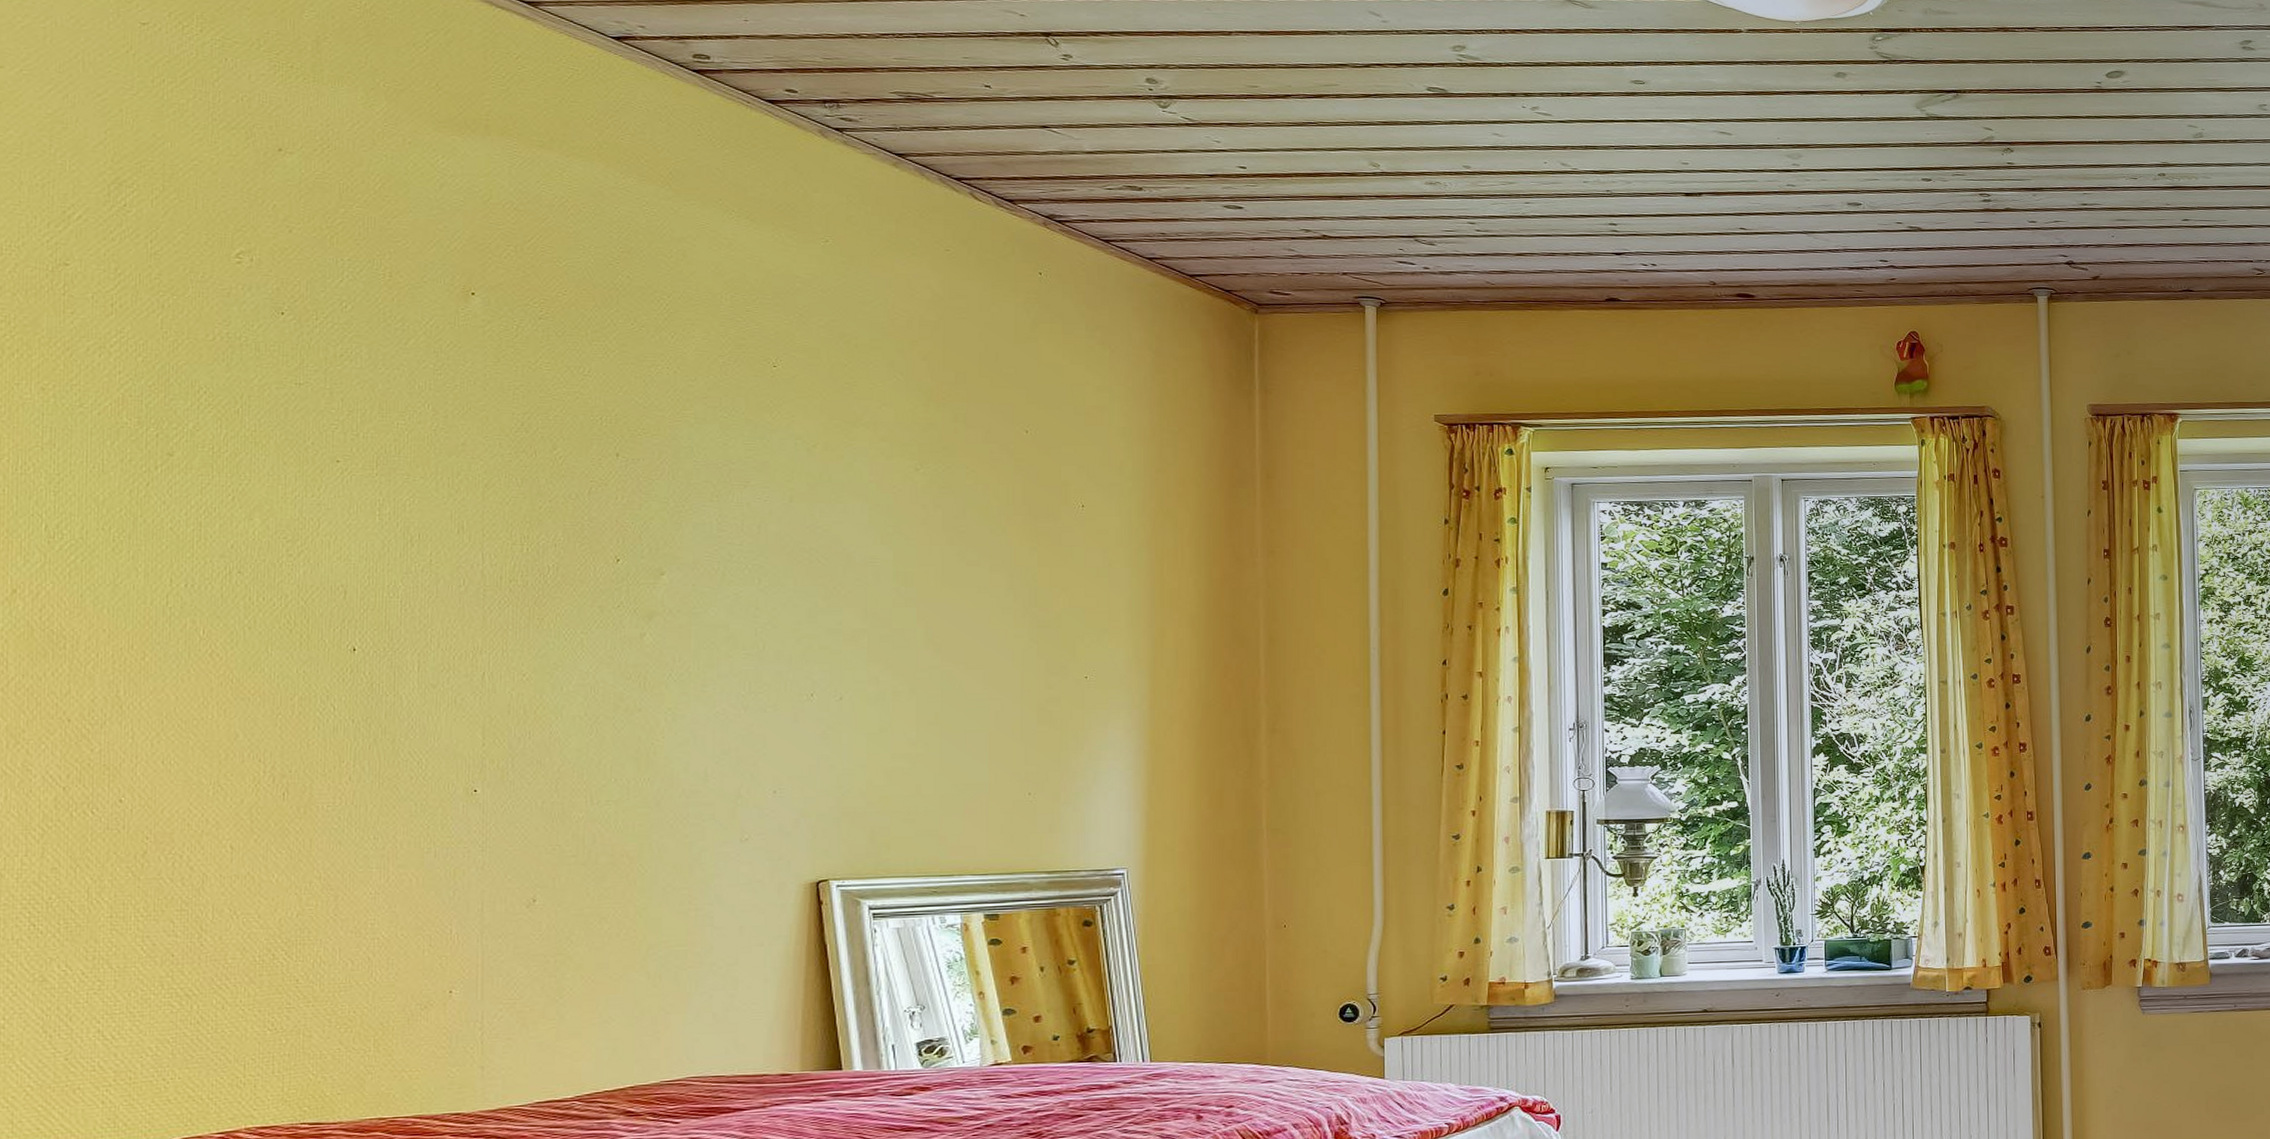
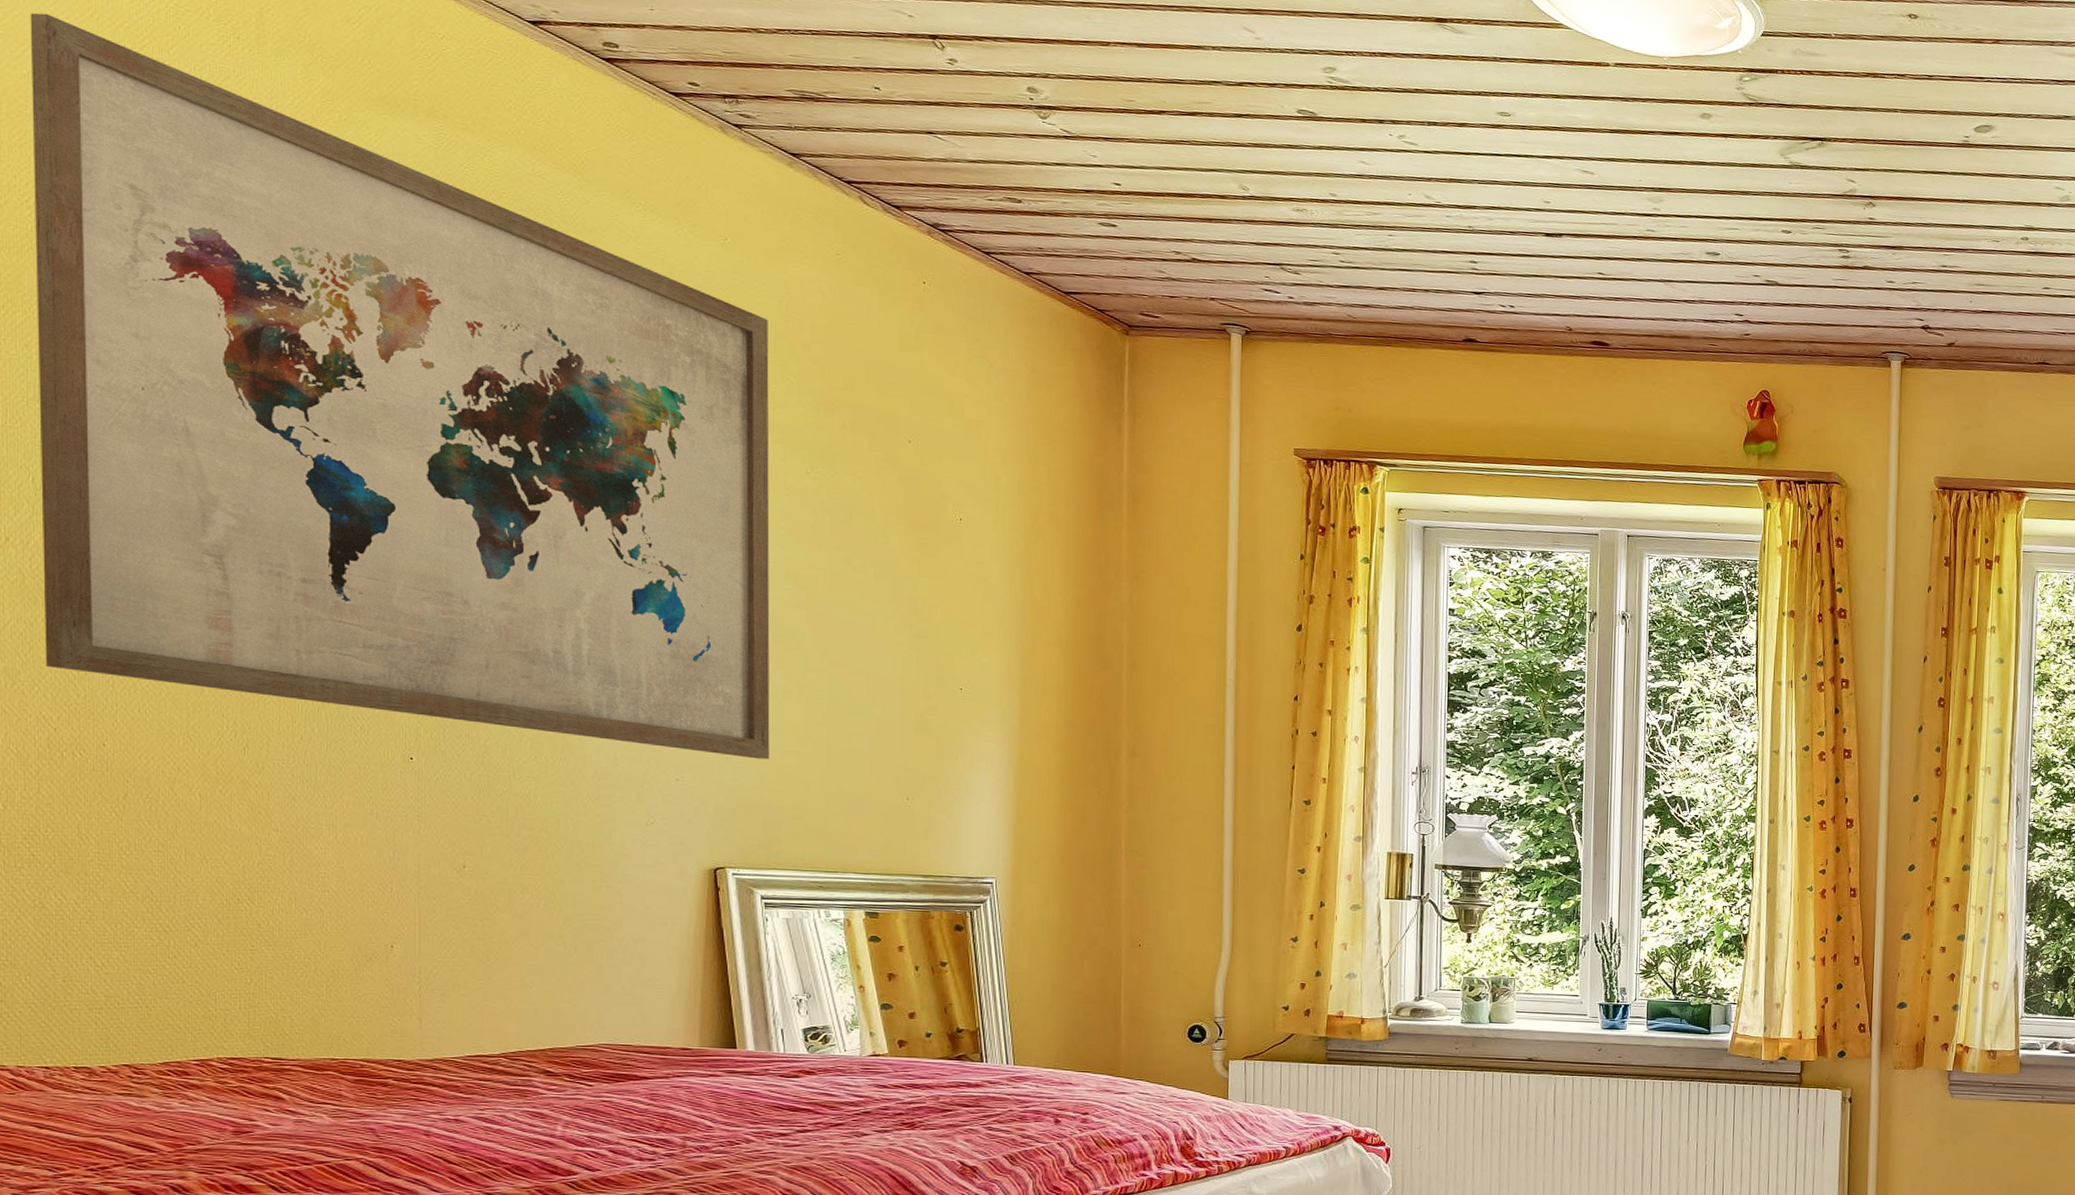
wall art: none [54,51,878,764] -> present [30,12,770,760]

